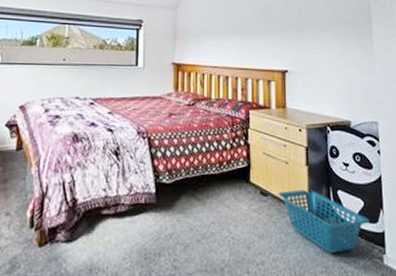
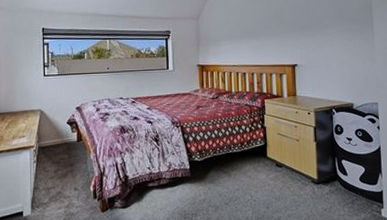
laundry basket: present [278,190,370,253] -> none [291,160,370,209]

